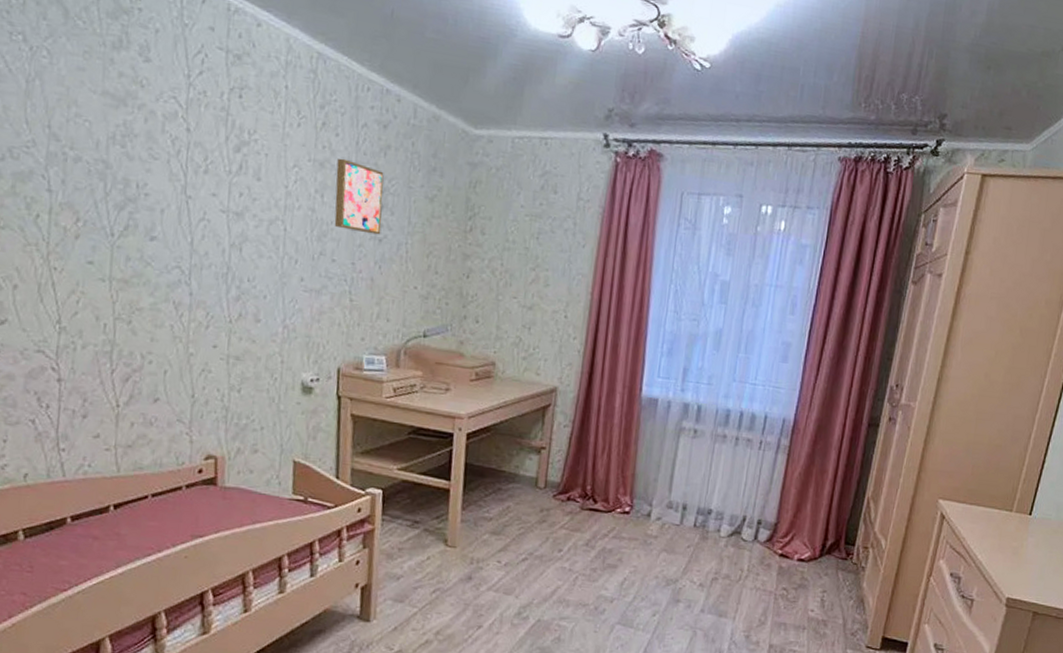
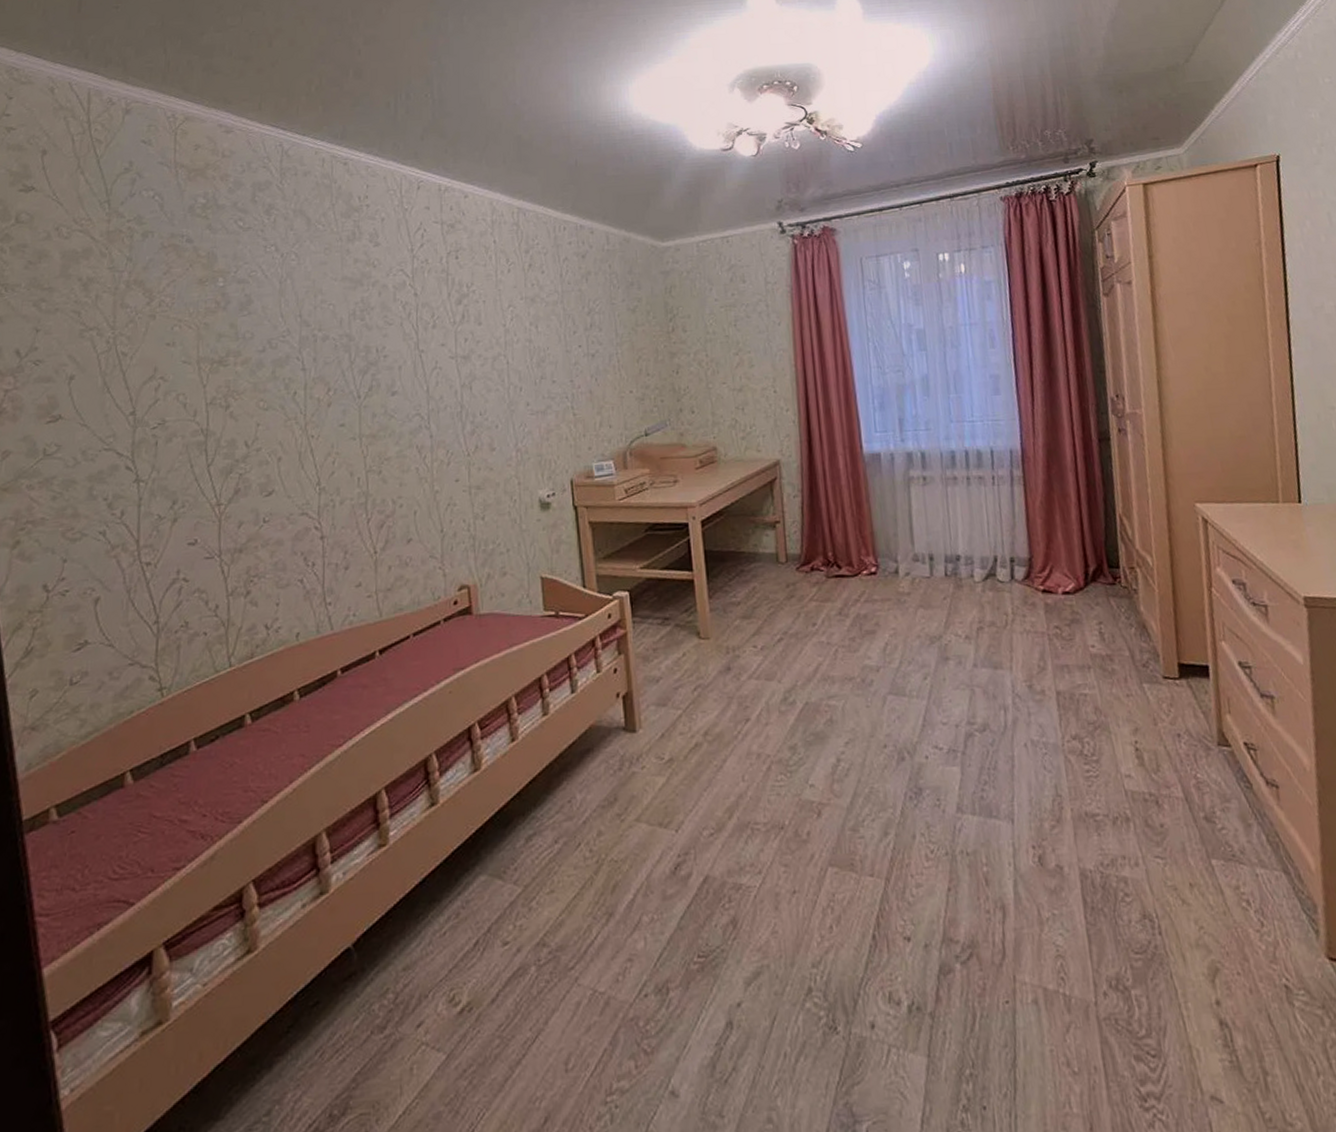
wall art: present [334,158,384,235] -> none [546,291,593,352]

